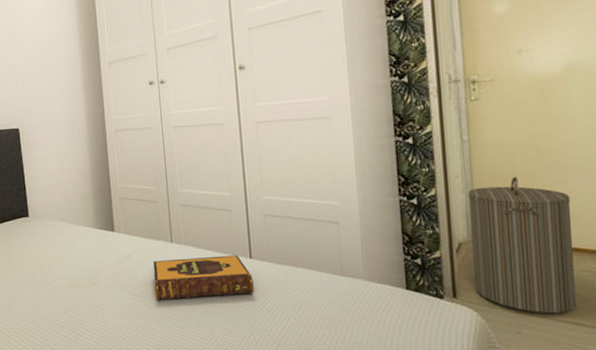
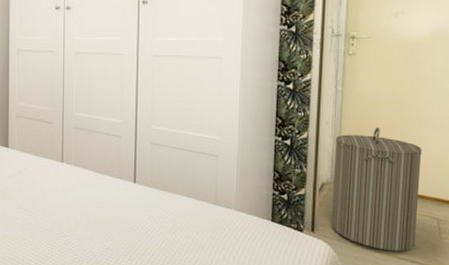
hardback book: present [153,255,255,300] -> none [42,178,136,216]

